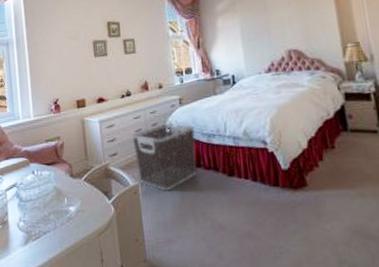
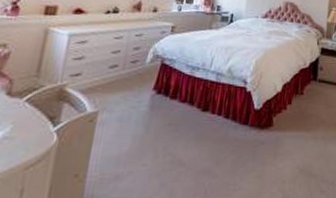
clothes hamper: present [132,123,197,191] -> none [101,49,180,121]

